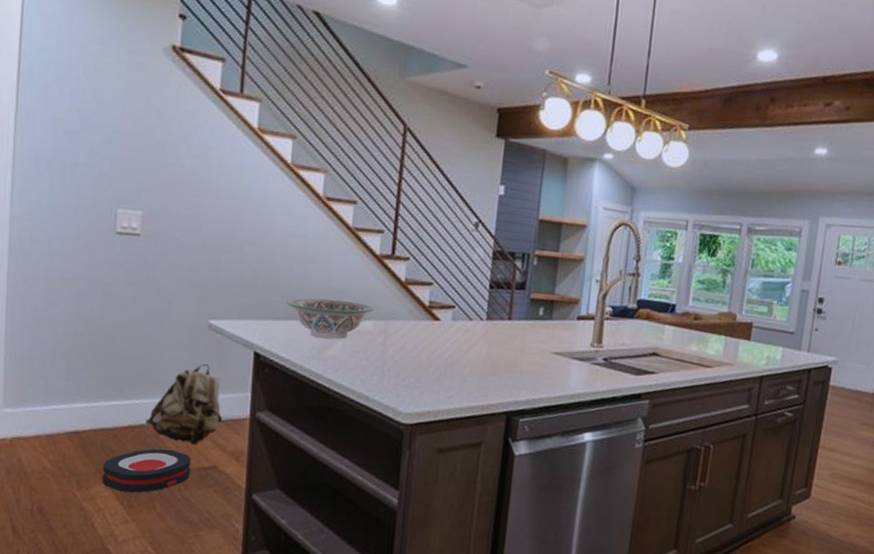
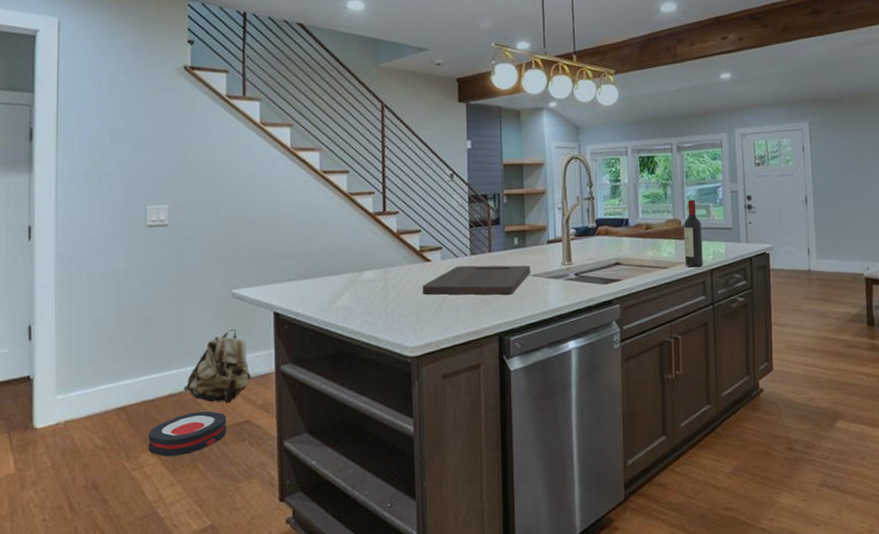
decorative bowl: present [287,298,374,339] -> none [298,256,373,292]
cutting board: none [426,330,555,371] -> present [422,265,531,295]
wine bottle: none [732,292,760,373] -> present [683,199,703,268]

